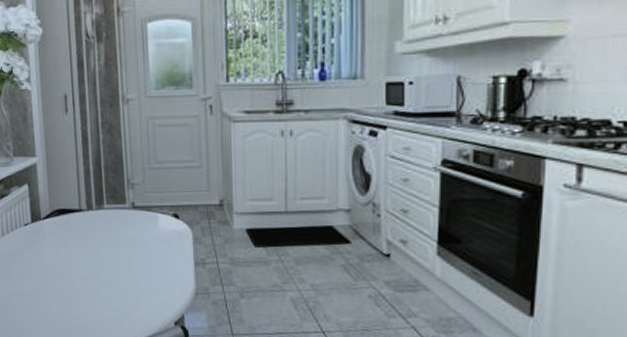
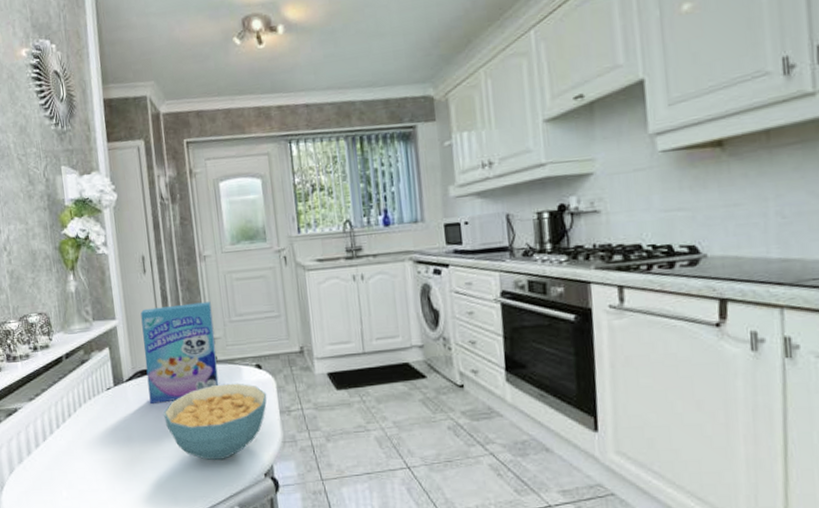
cereal box: none [60,146,135,244] -> present [140,301,219,405]
cereal bowl: none [79,230,183,304] -> present [163,383,267,460]

